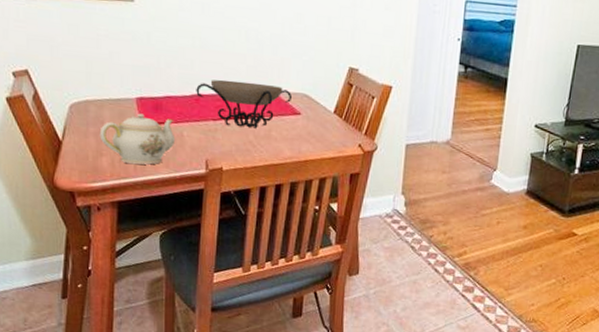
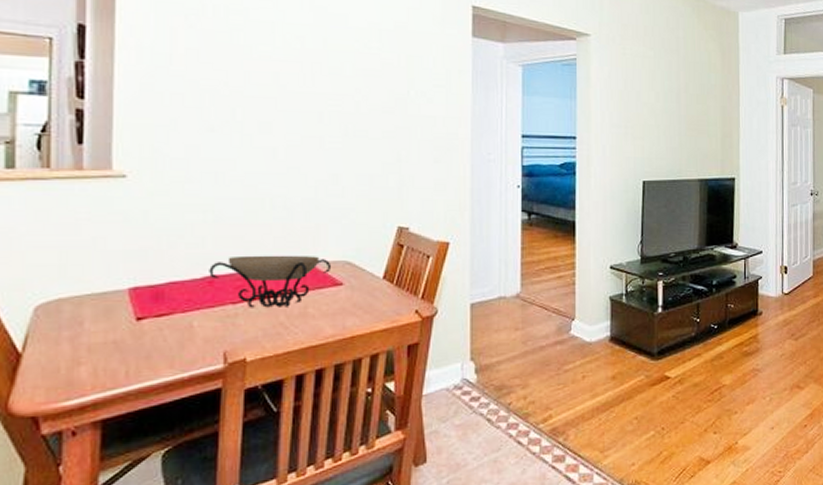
teapot: present [99,113,176,165] -> none [76,306,183,370]

